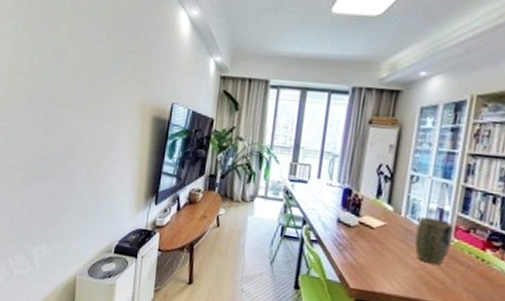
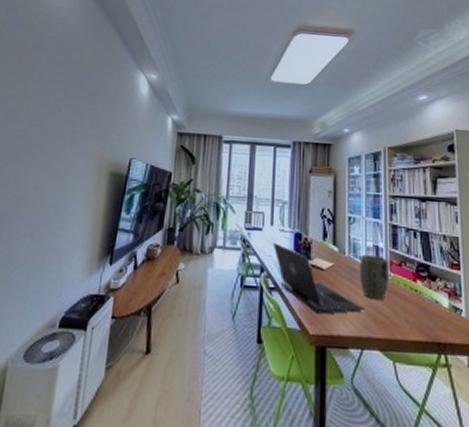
laptop: none [317,195,415,274] -> present [272,241,364,314]

